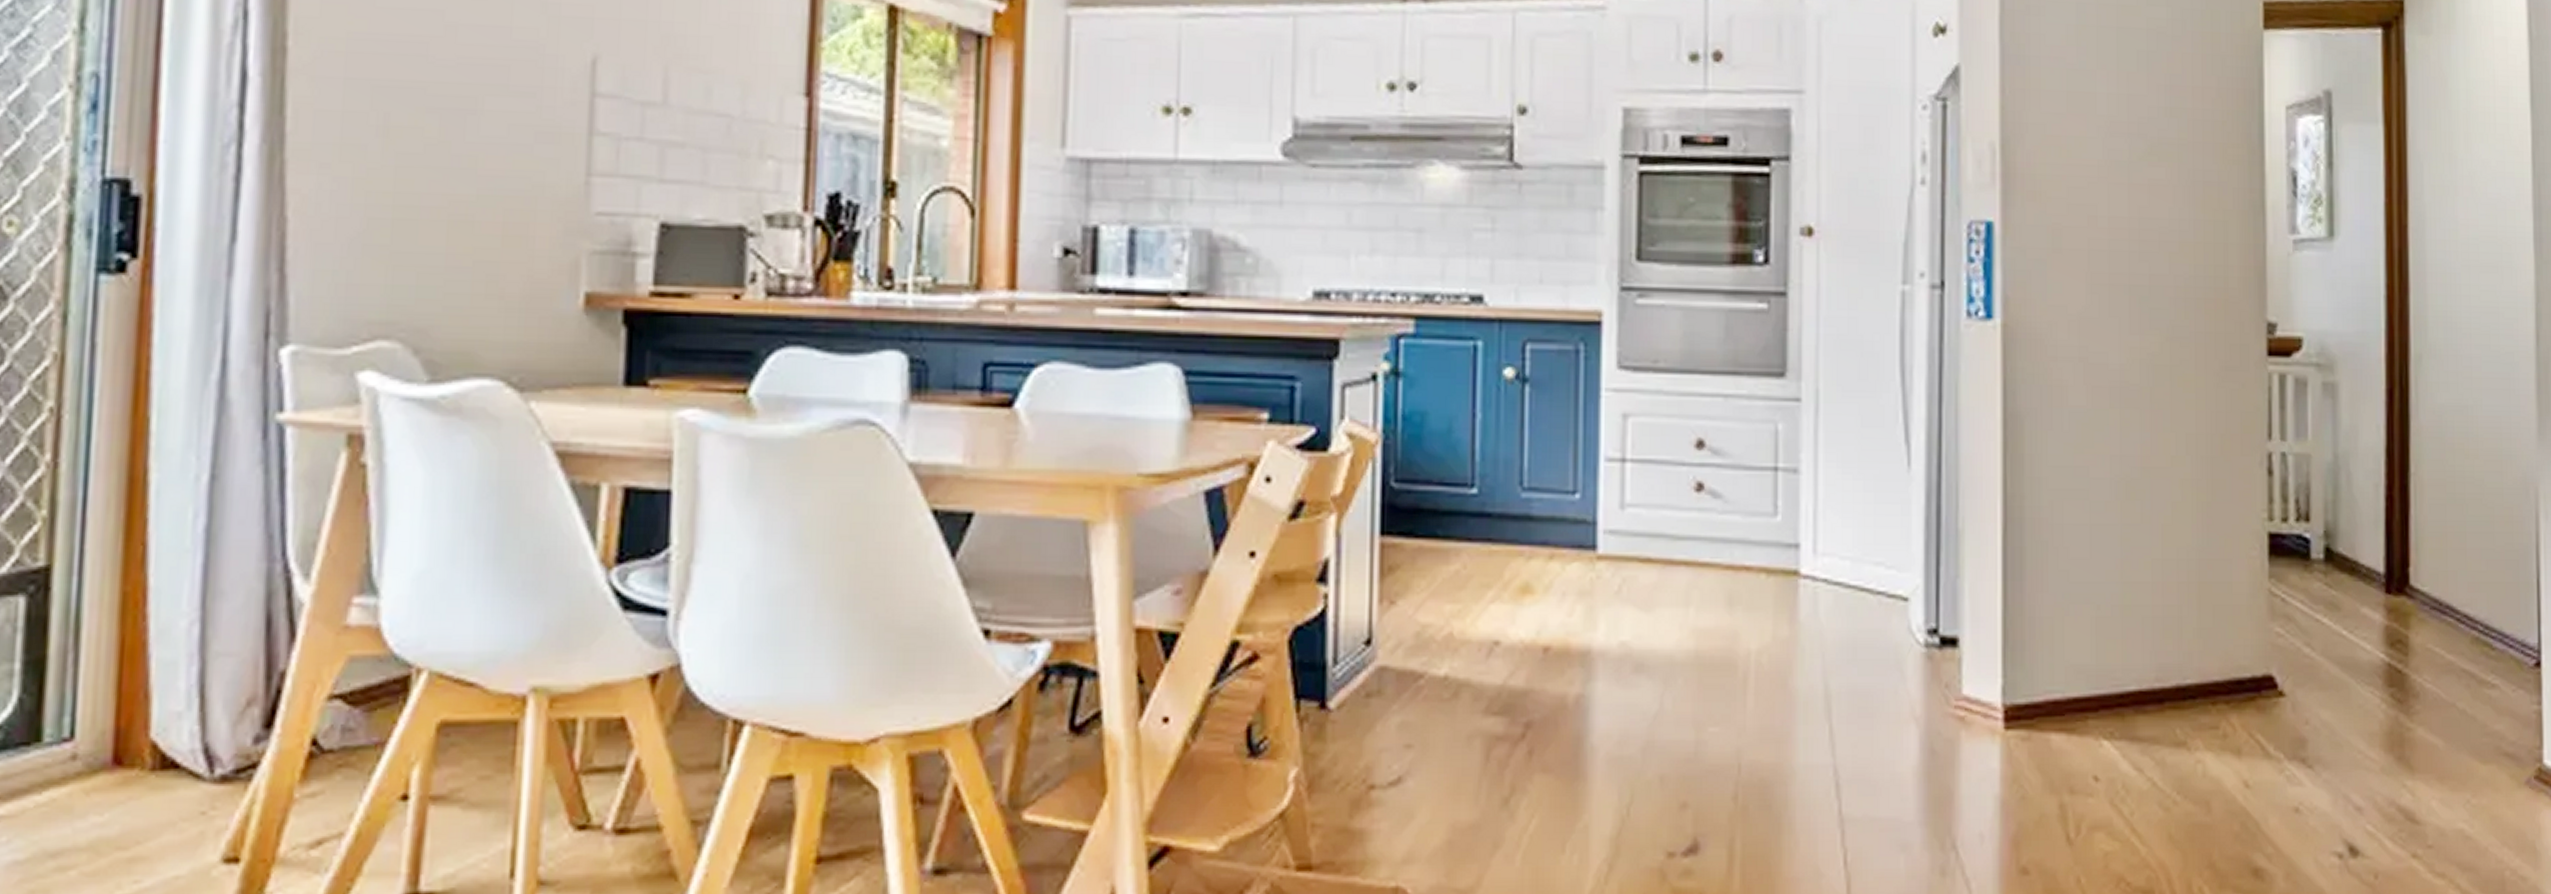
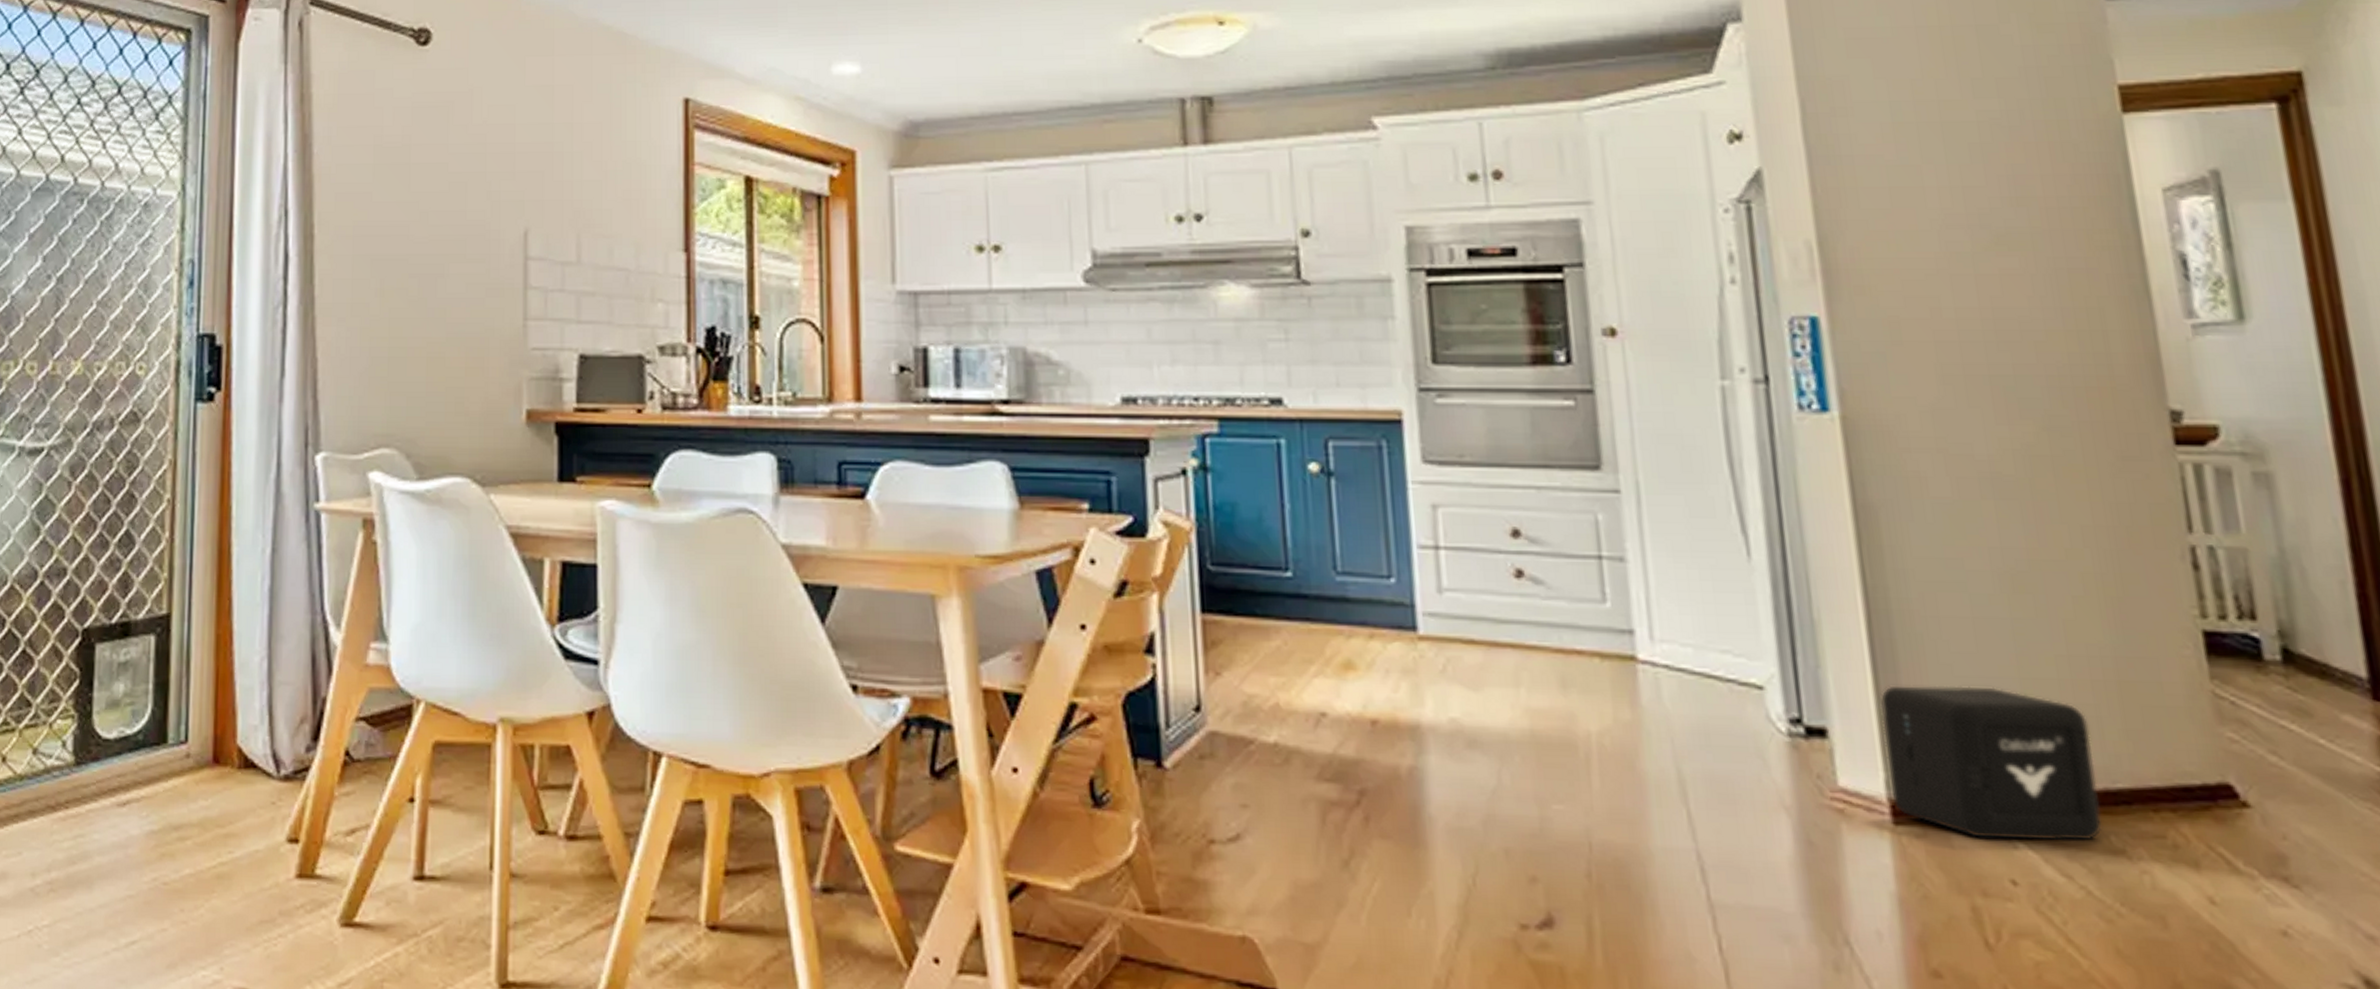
air purifier: none [2006,591,2171,738] -> present [1880,685,2103,841]

